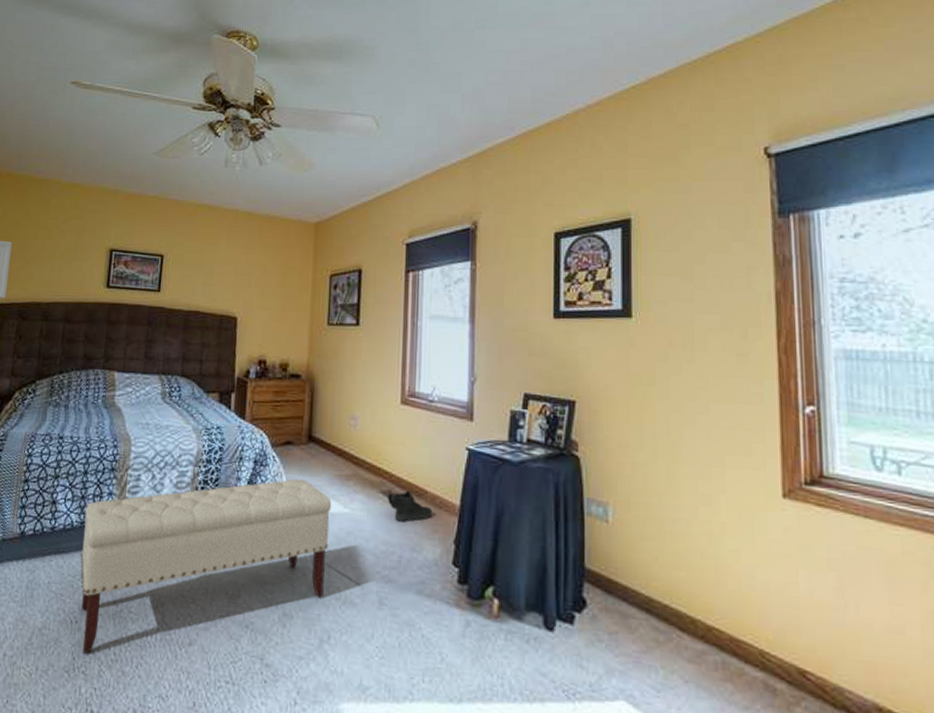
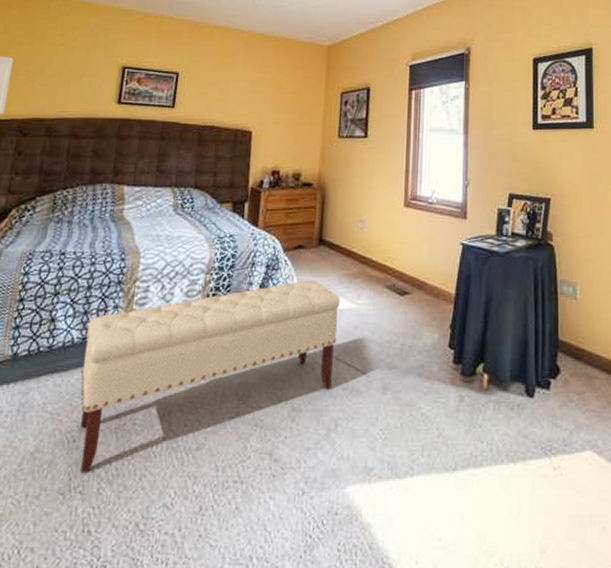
sneaker: present [387,490,433,522] -> none [391,283,432,313]

